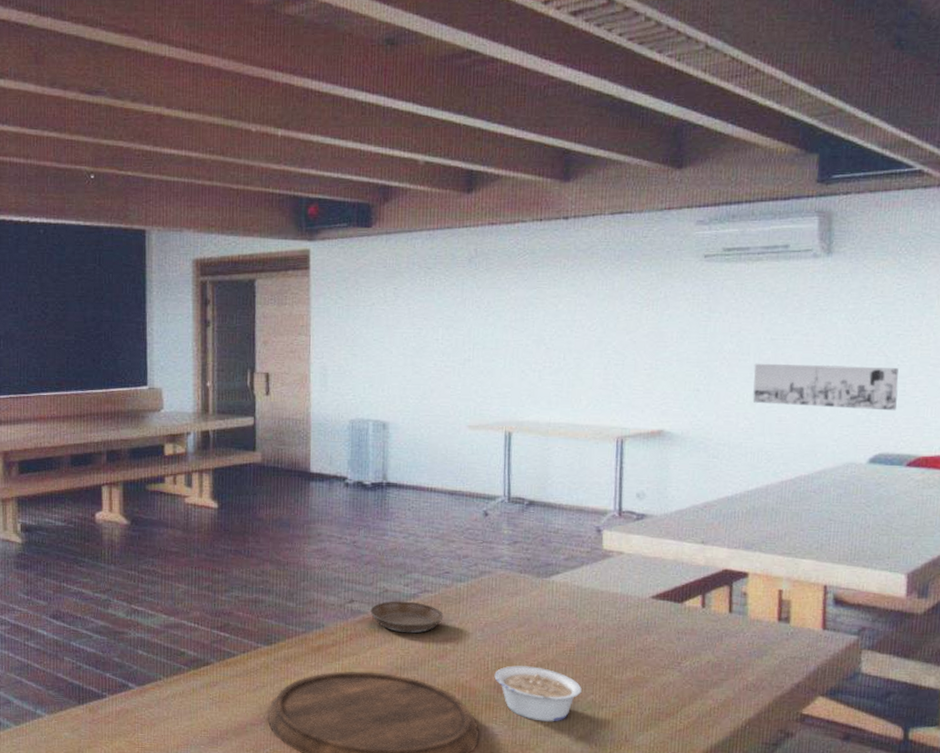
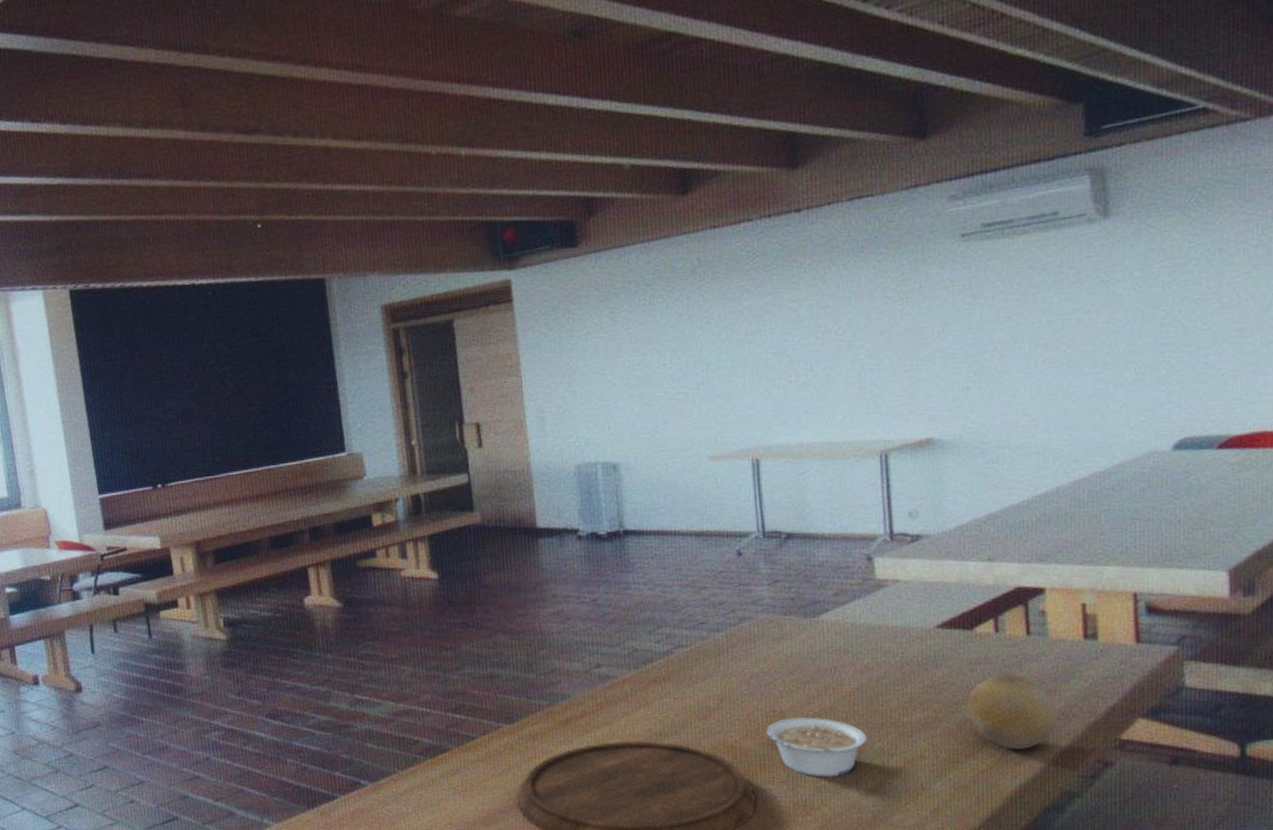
saucer: present [370,601,444,634] -> none [620,659,703,695]
fruit: none [671,645,750,714] -> present [967,673,1058,750]
wall art: present [752,363,899,411] -> none [1030,338,1200,396]

